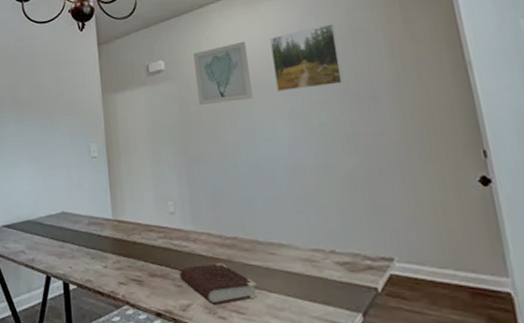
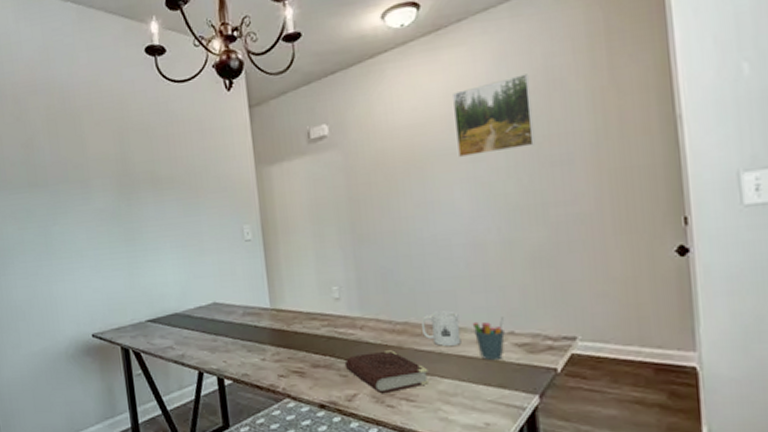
wall art: present [193,41,253,106] -> none [363,97,430,177]
mug: none [249,228,287,261] -> present [422,310,462,346]
pen holder: none [295,236,327,278] -> present [472,316,505,361]

